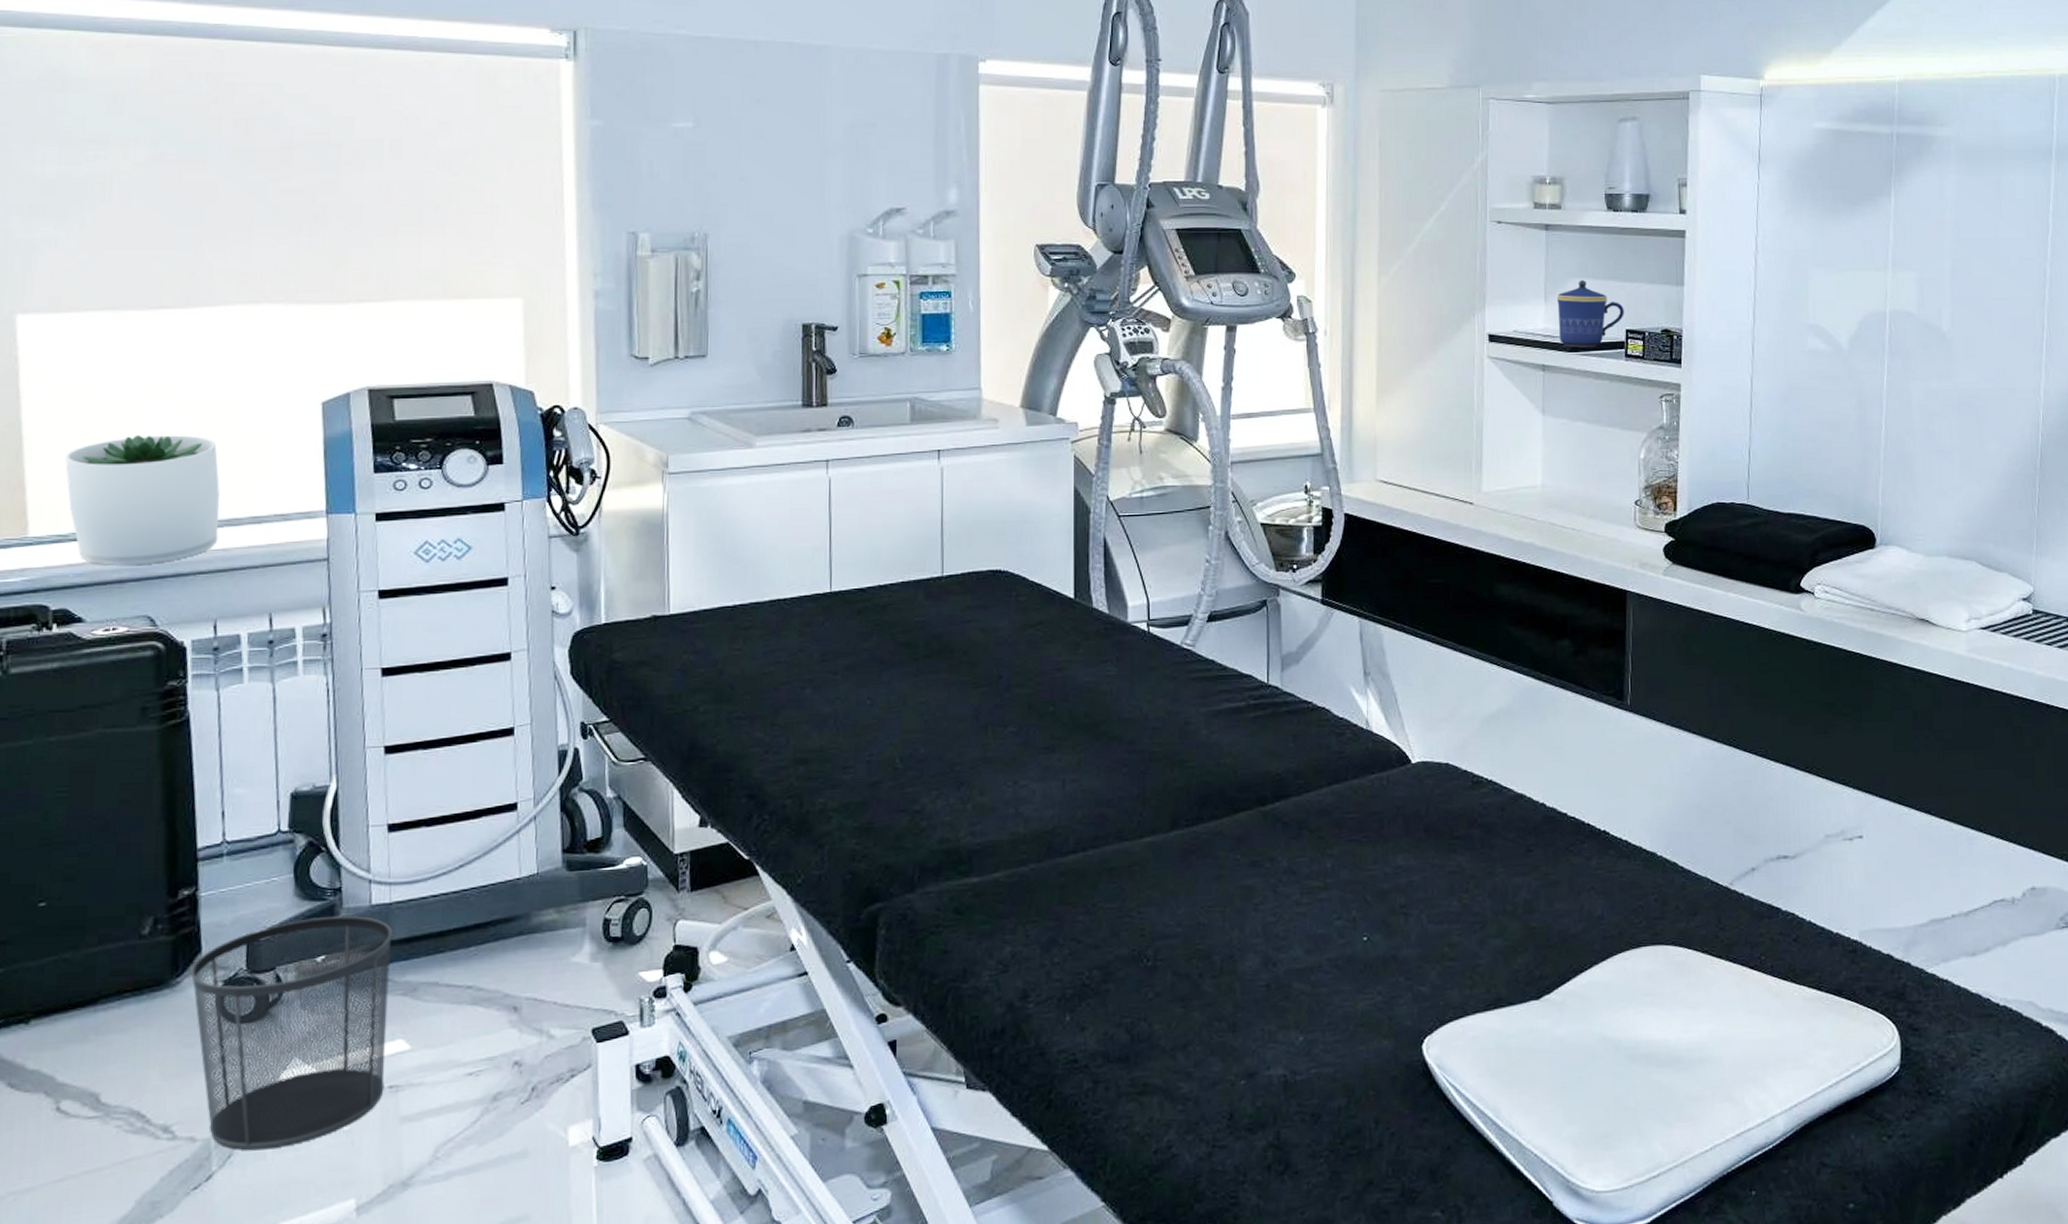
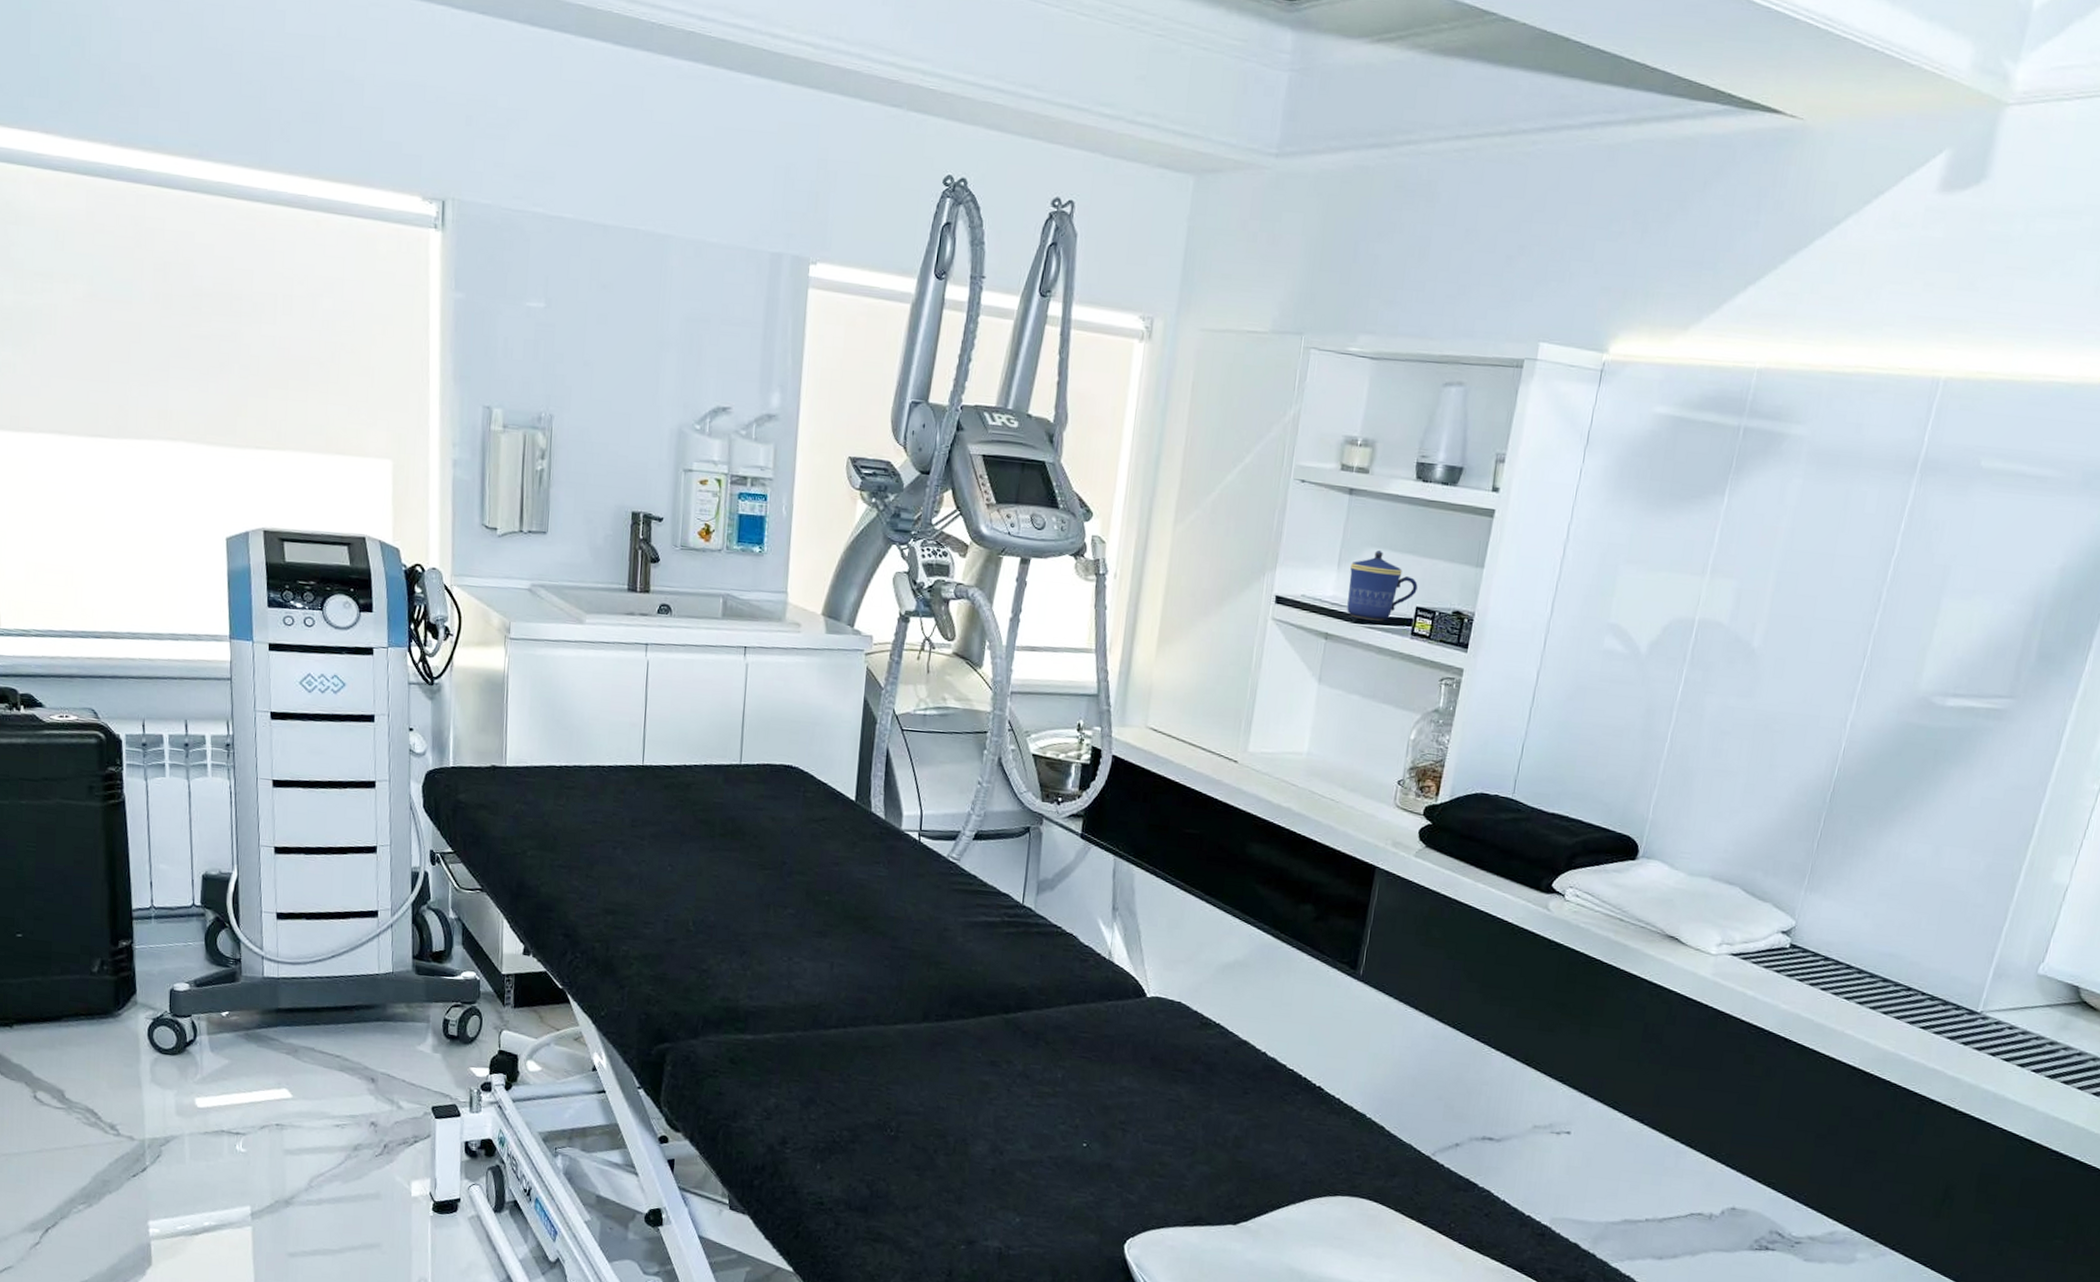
planter: present [65,434,220,567] -> none [26,549,146,665]
waste bin: present [190,915,393,1151] -> none [128,979,280,1157]

